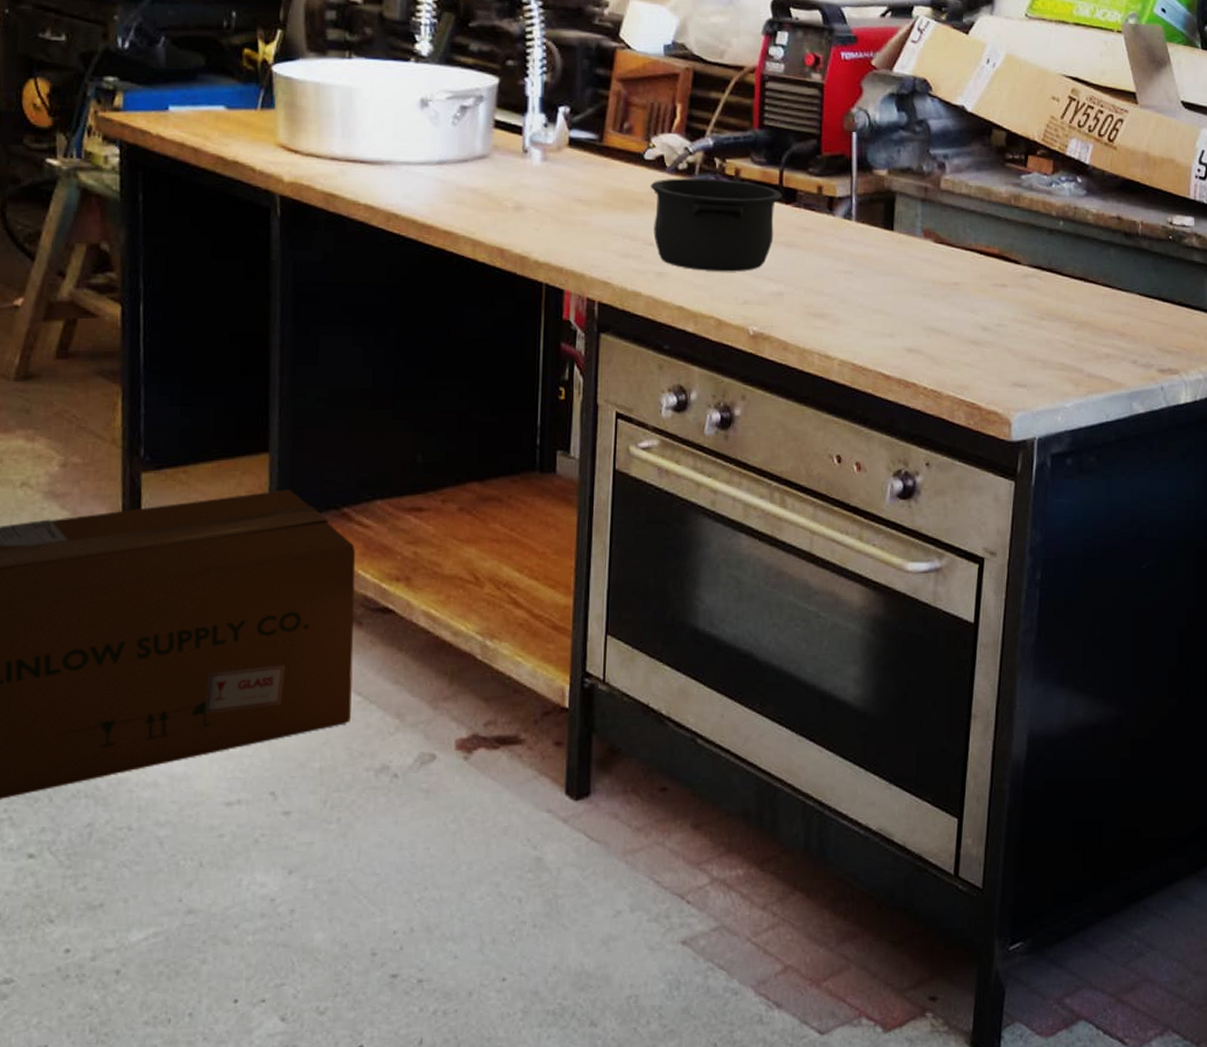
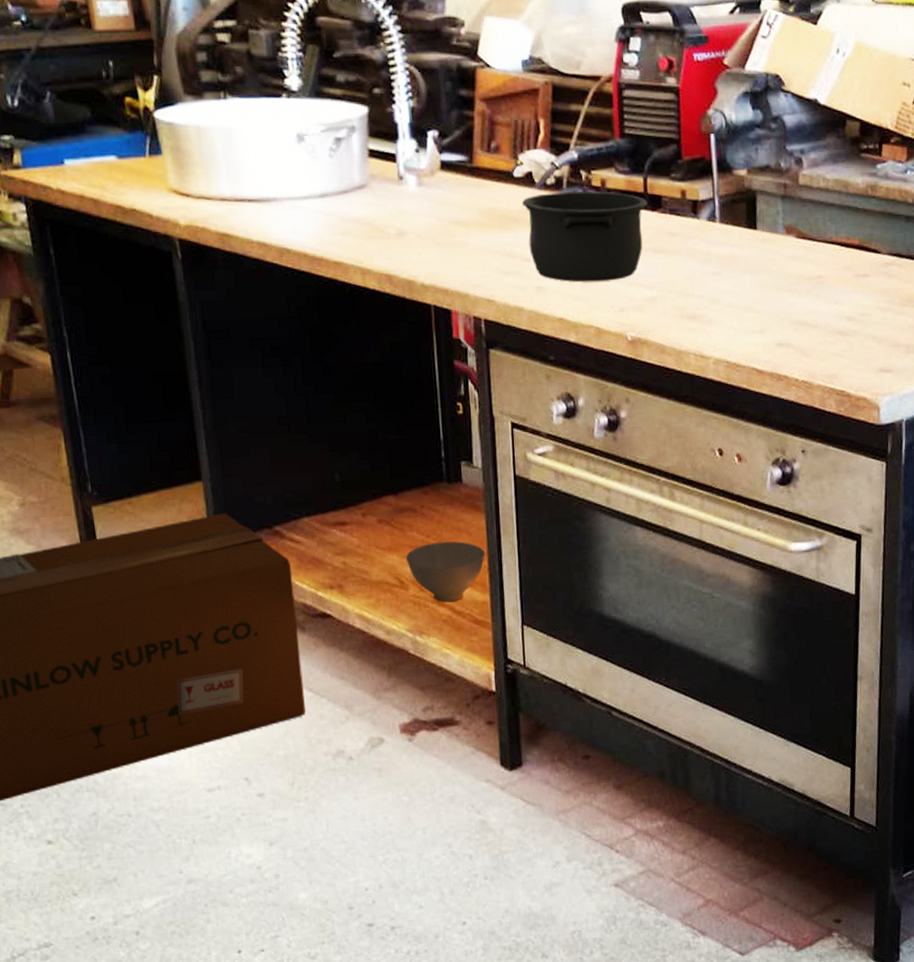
bowl: none [484,537,574,604] -> present [405,541,486,603]

